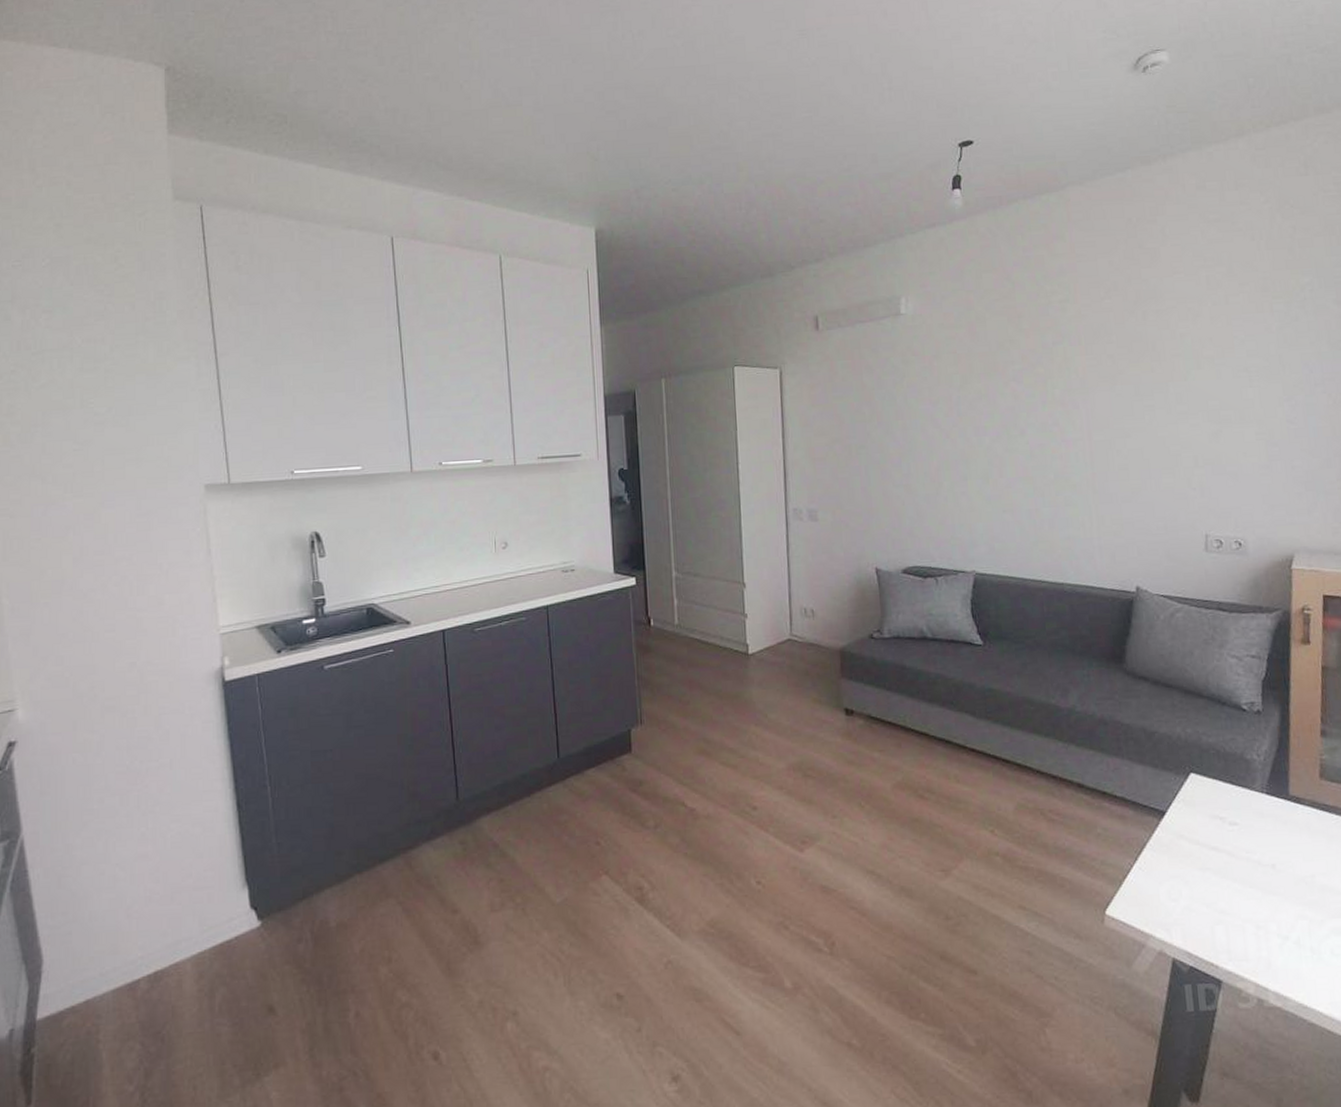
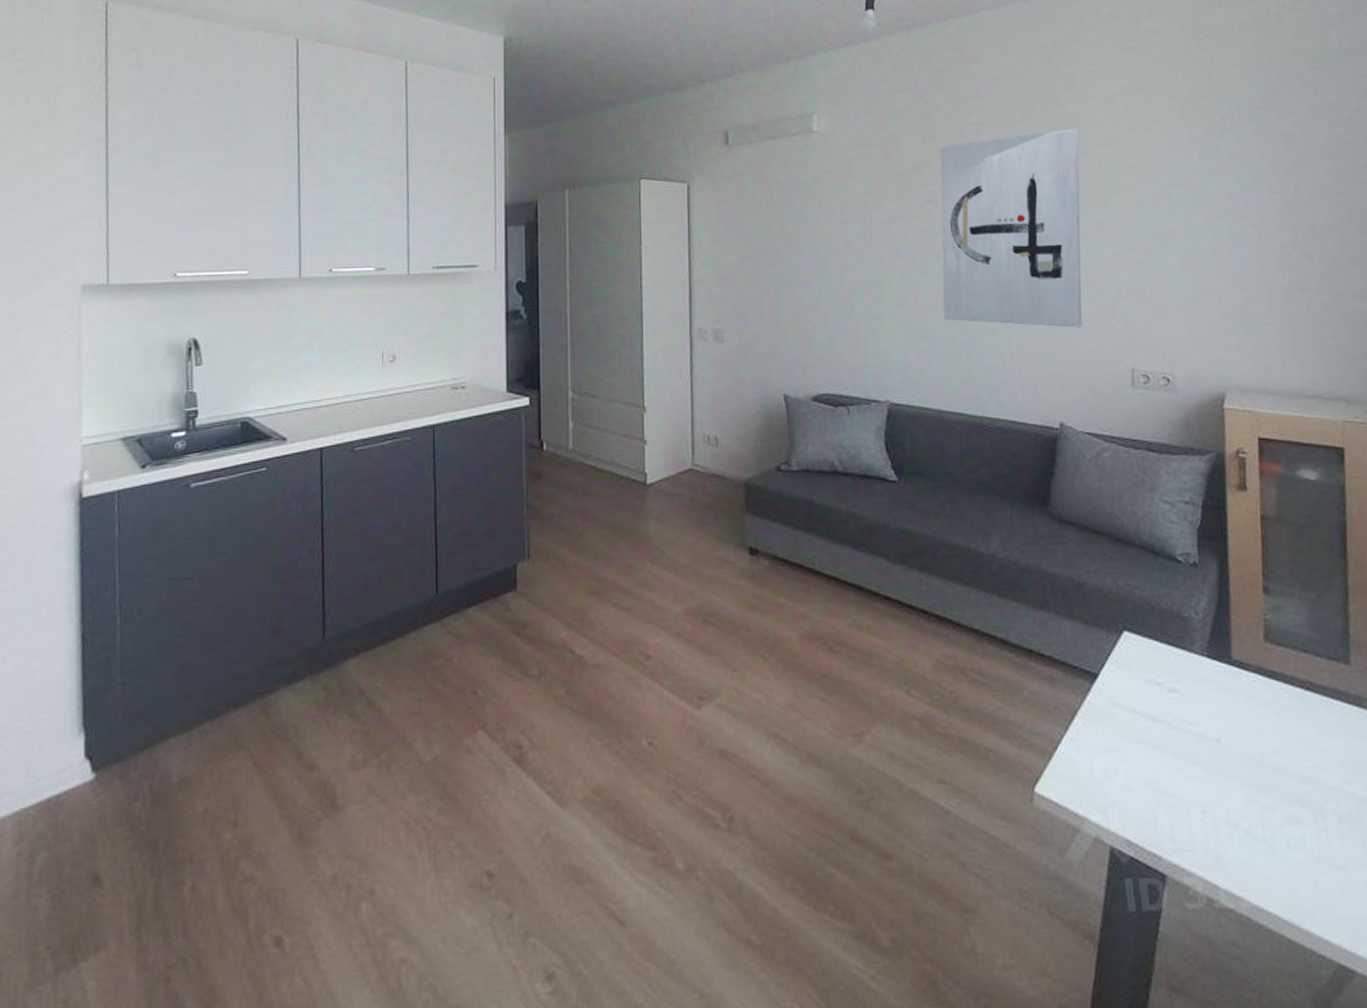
wall art: none [1025,303,1161,498] -> present [940,128,1083,328]

